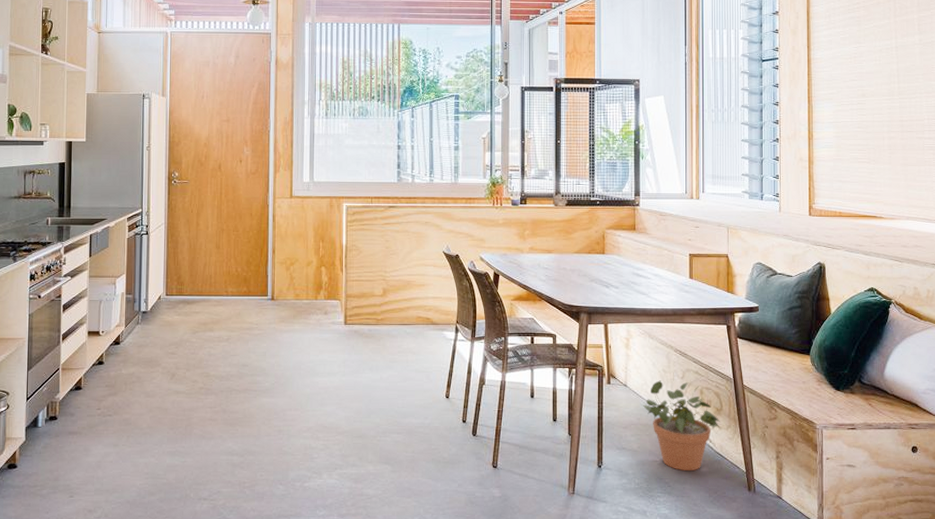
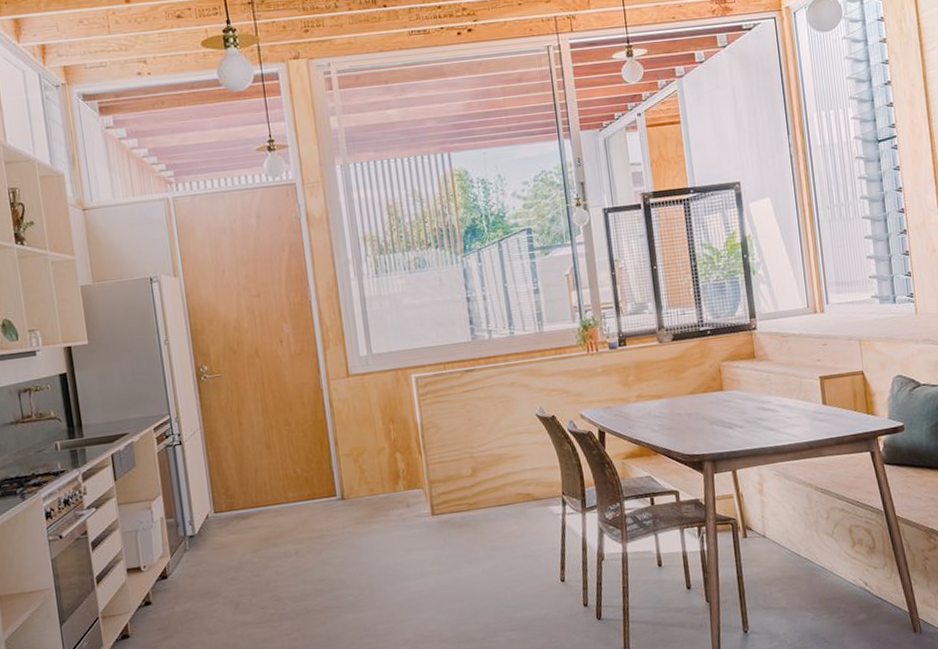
potted plant: present [643,380,720,471] -> none [786,522,875,622]

